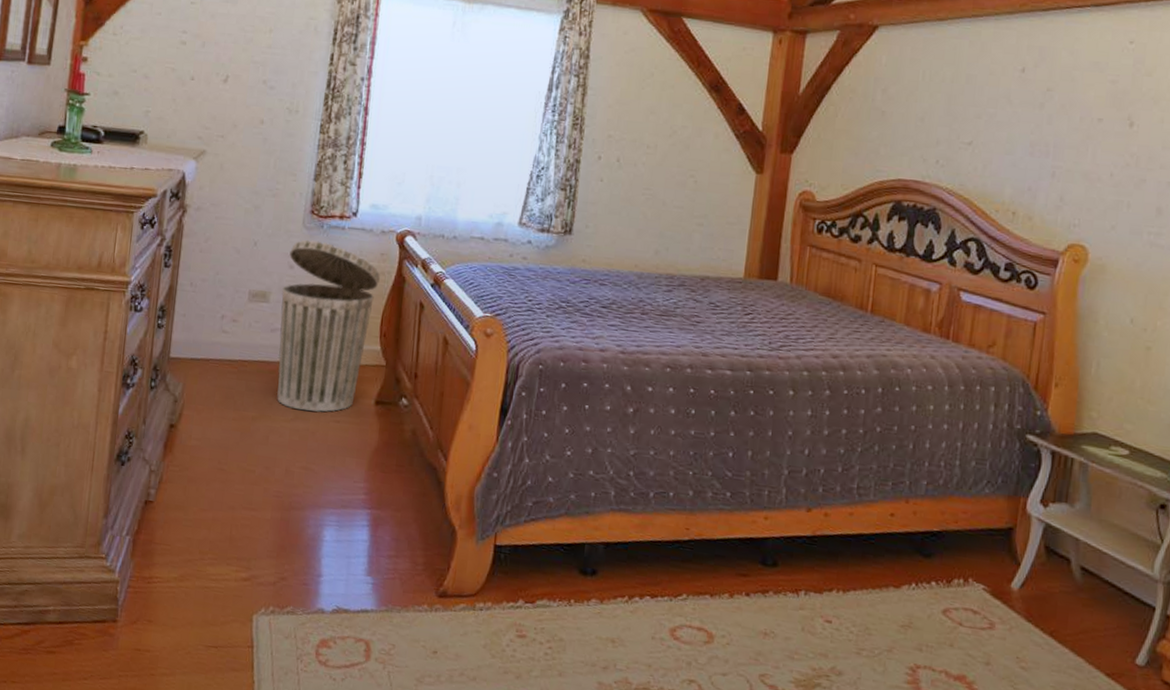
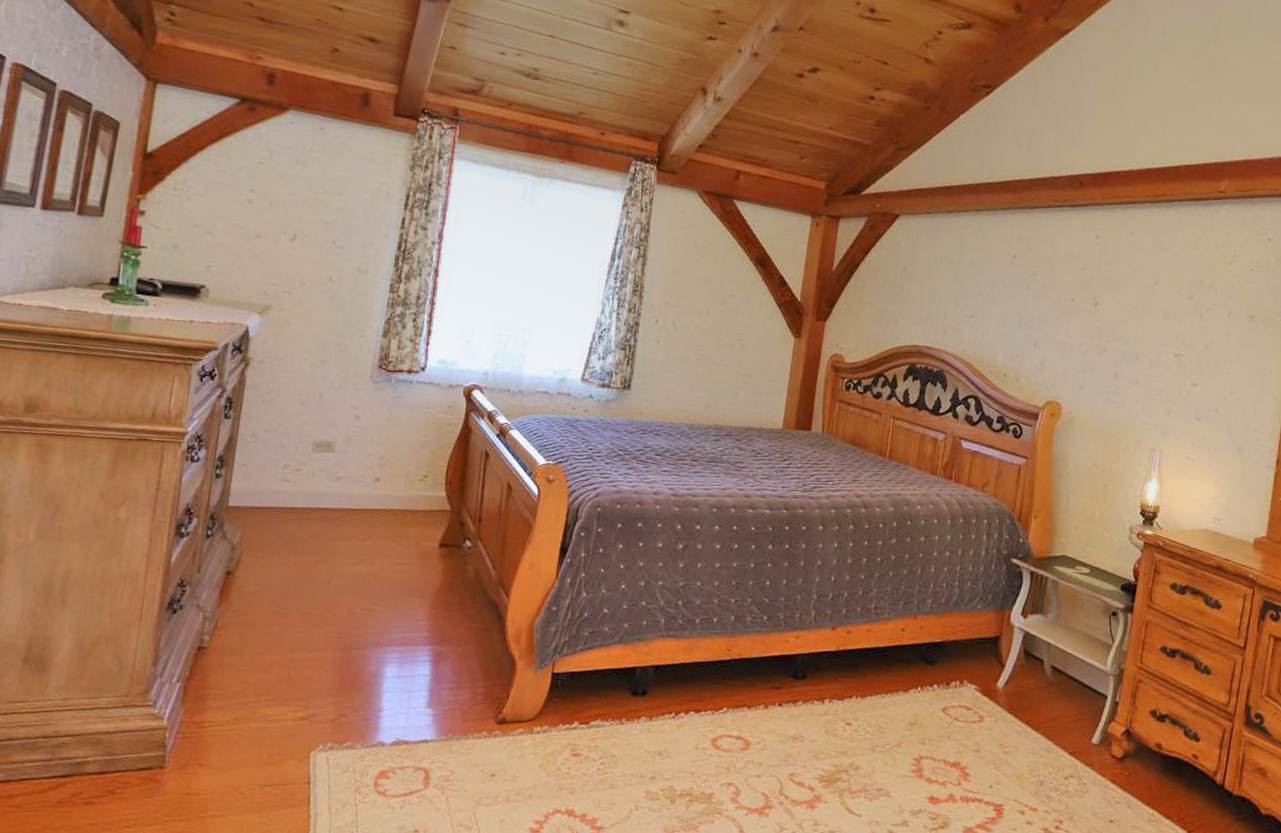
trash can: present [277,239,381,412] -> none [340,392,448,556]

